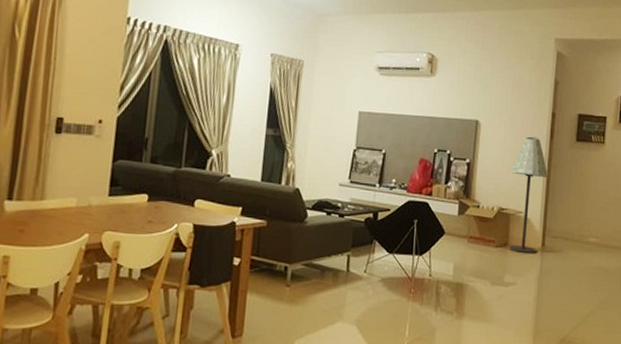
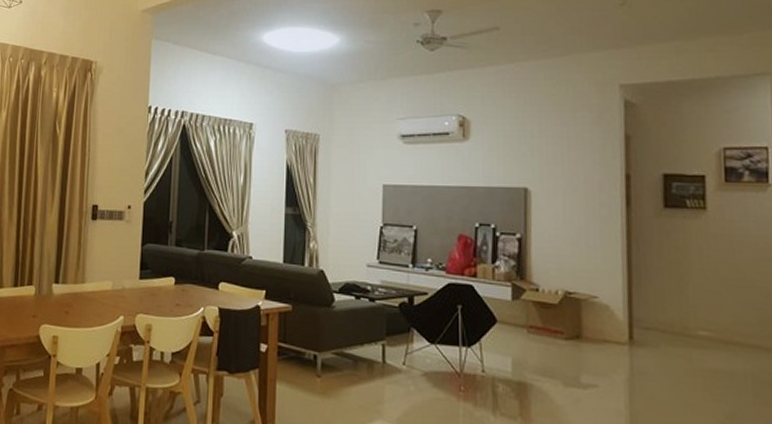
floor lamp: present [509,136,548,254] -> none [577,204,628,350]

